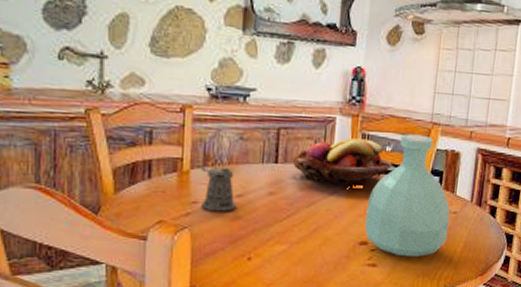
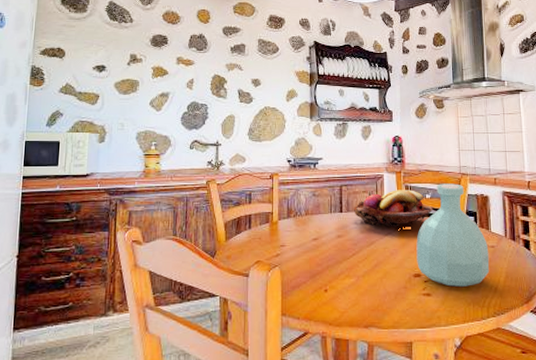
pepper shaker: present [200,166,236,212] -> none [285,217,313,253]

